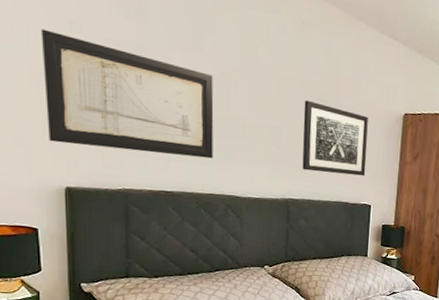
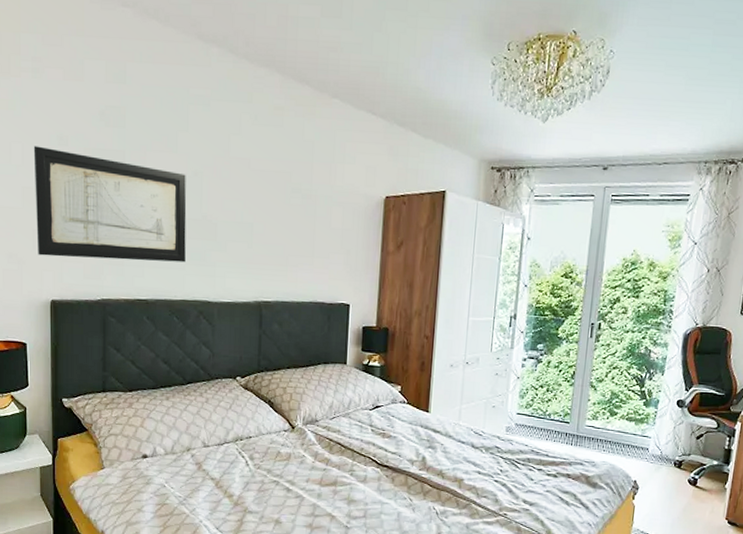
wall art: present [302,100,368,176] -> none [275,191,345,272]

